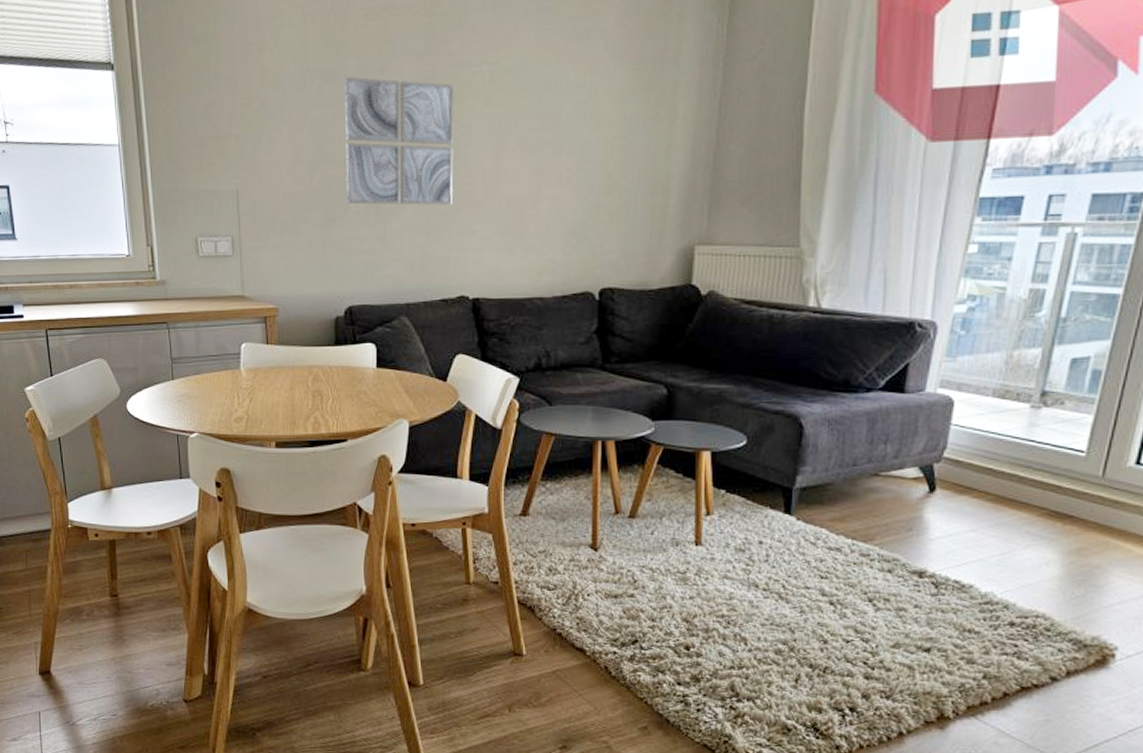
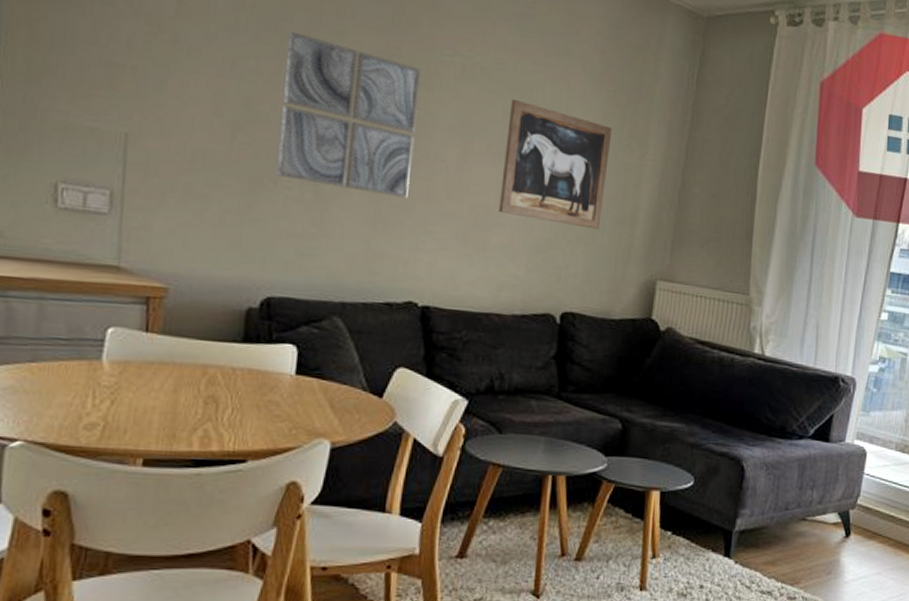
wall art: none [534,93,639,205] -> present [499,98,613,230]

